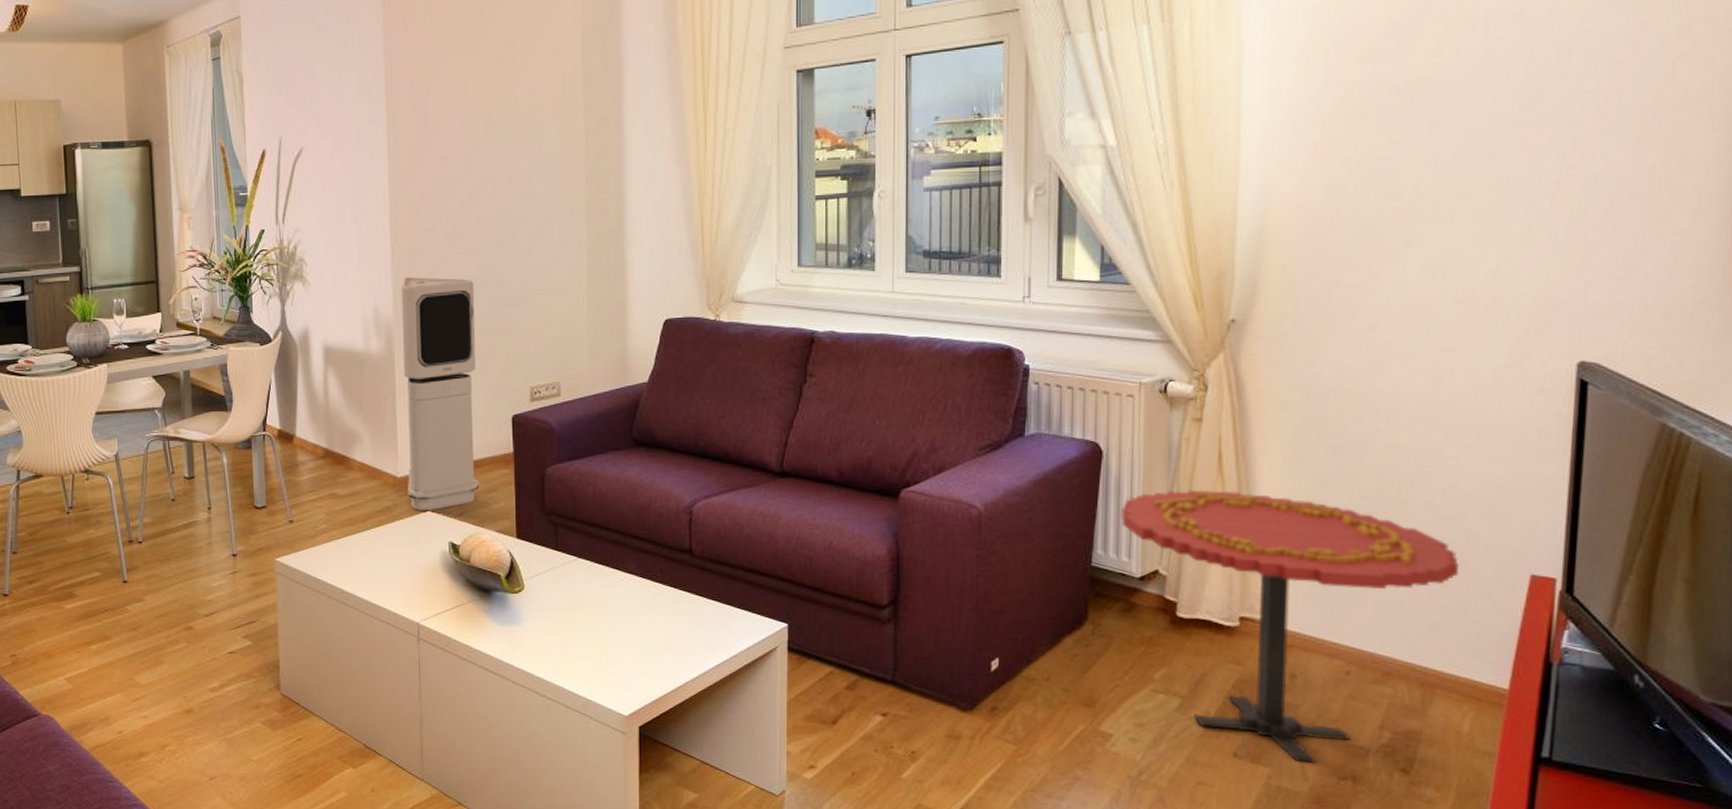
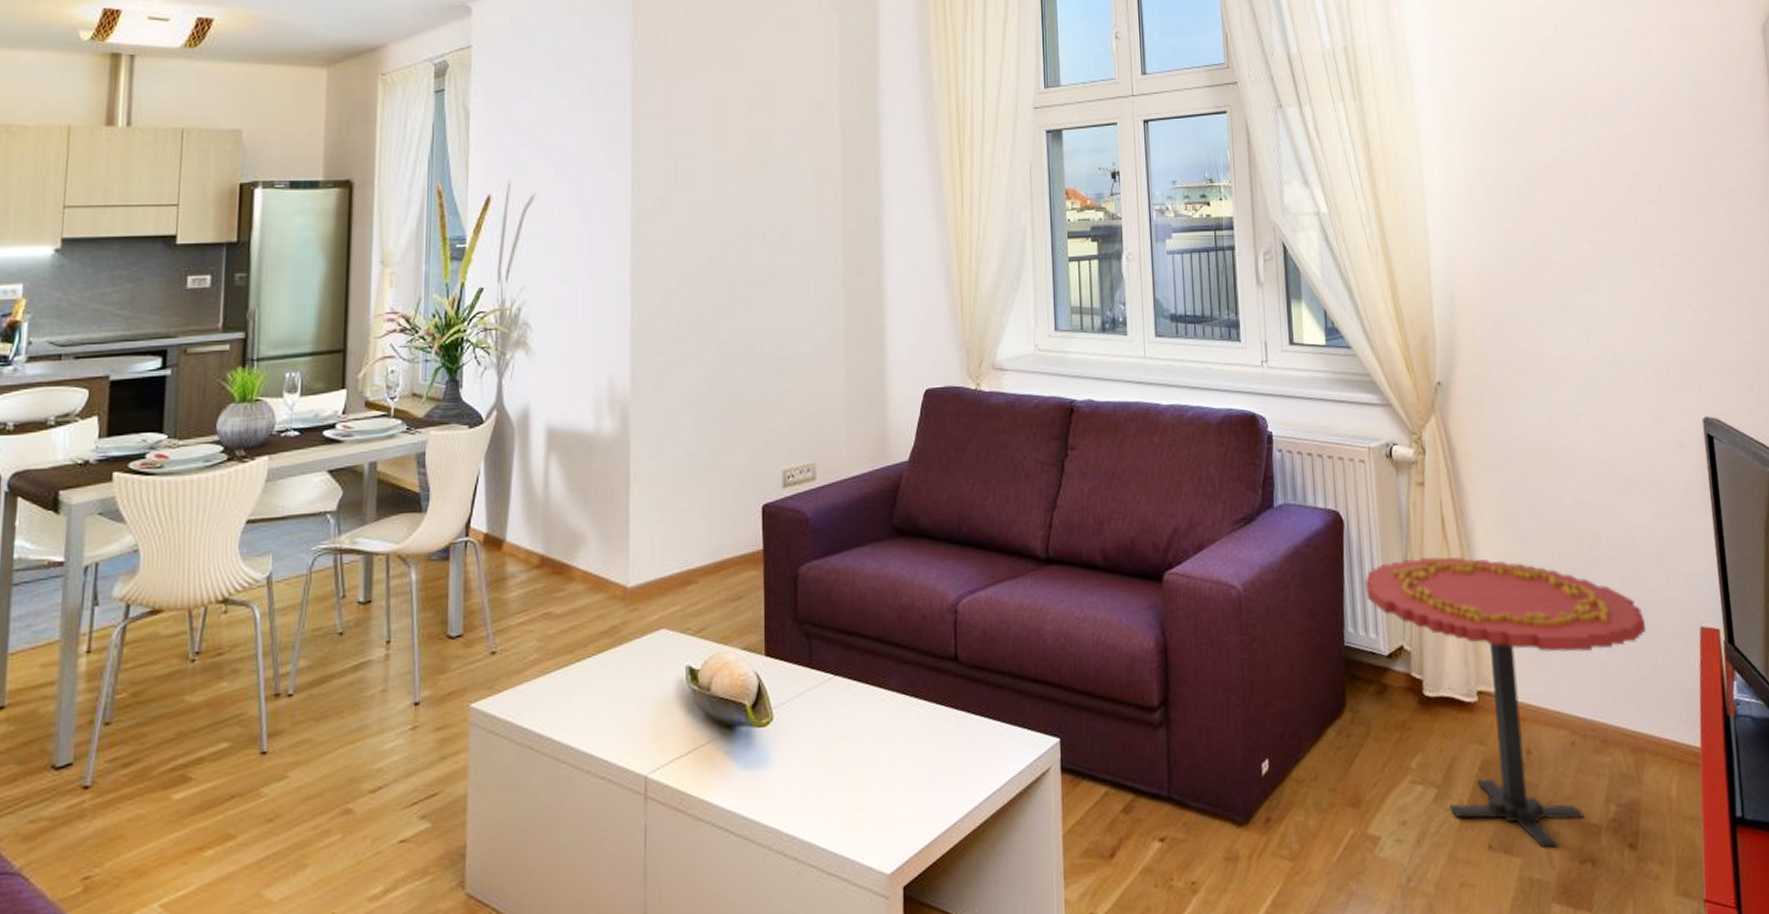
air purifier: present [400,277,480,511] -> none [639,344,724,629]

